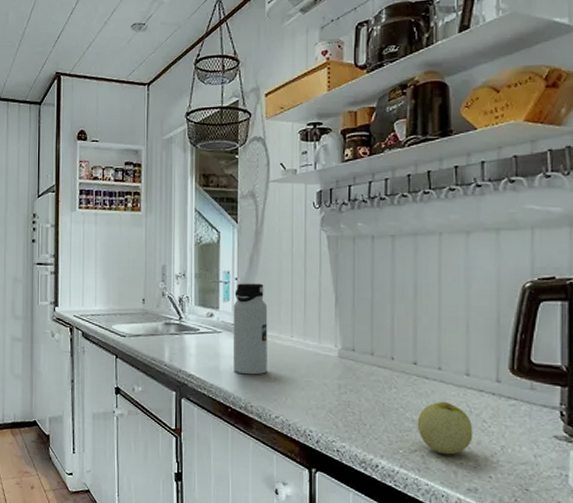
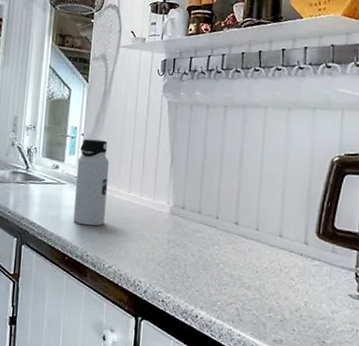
apple: present [417,401,473,455] -> none [234,259,282,309]

